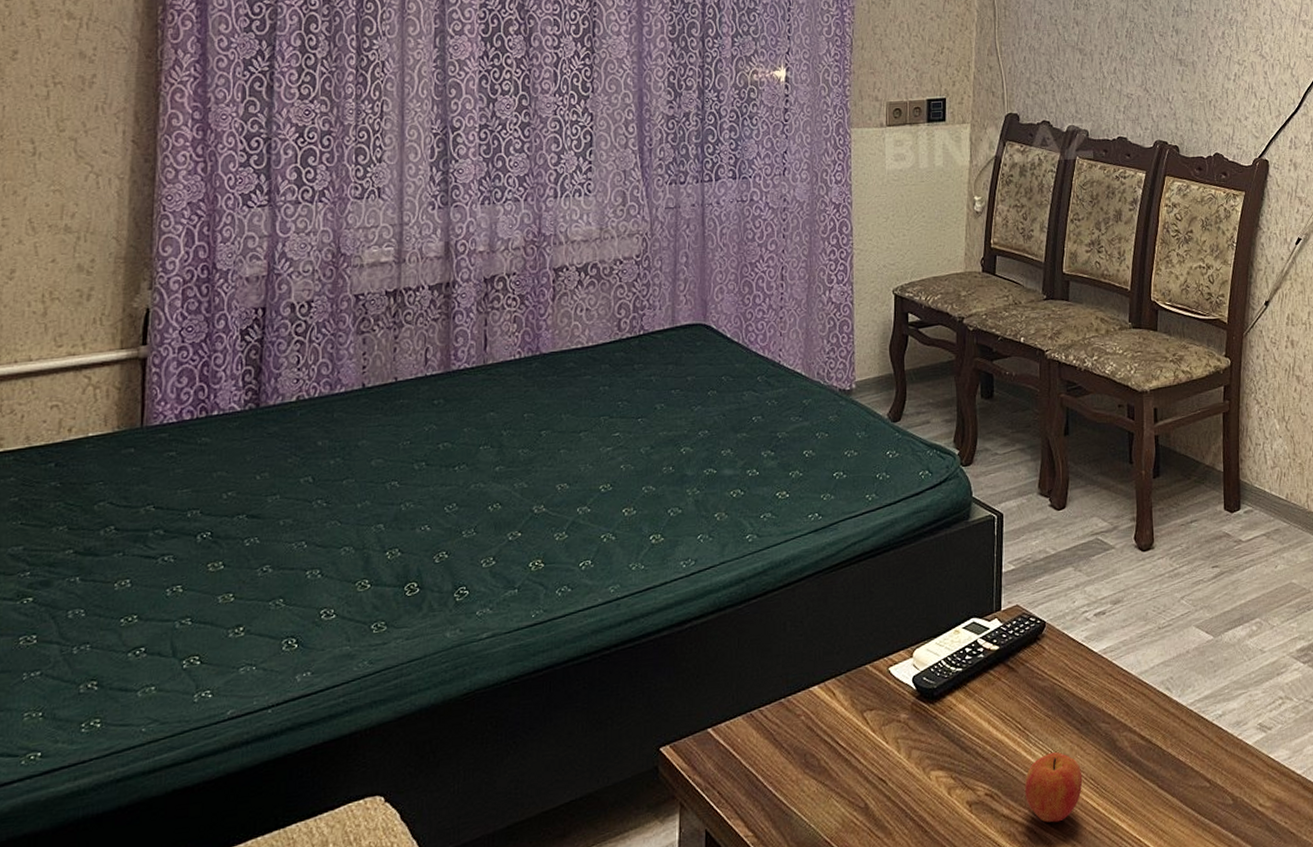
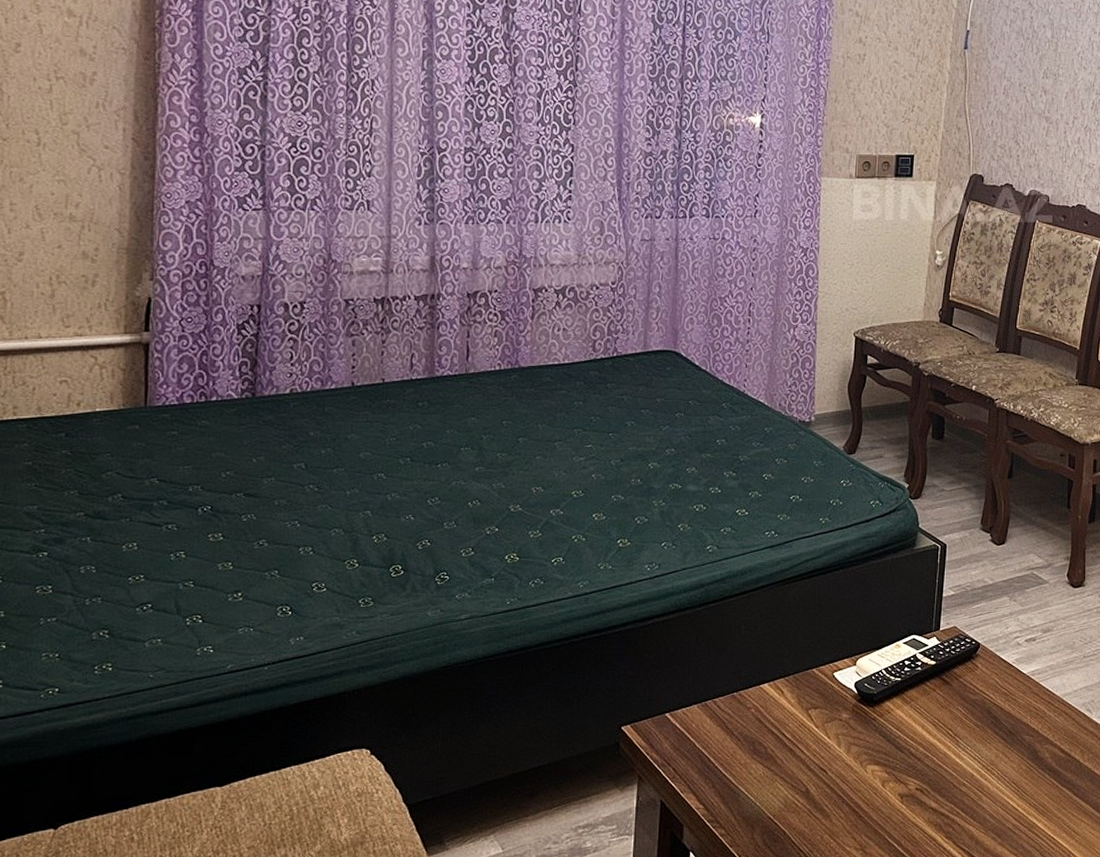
apple: present [1024,752,1083,823] -> none [951,758,1006,818]

